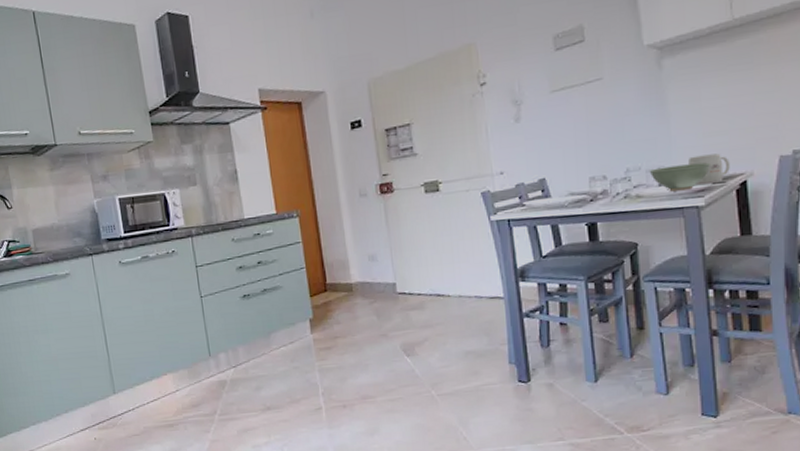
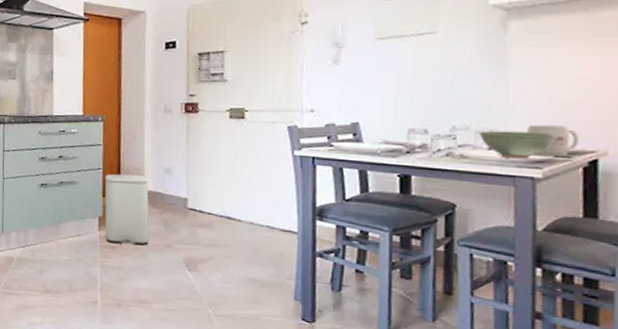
pedal bin: none [309,267,364,344] -> present [104,173,149,246]

